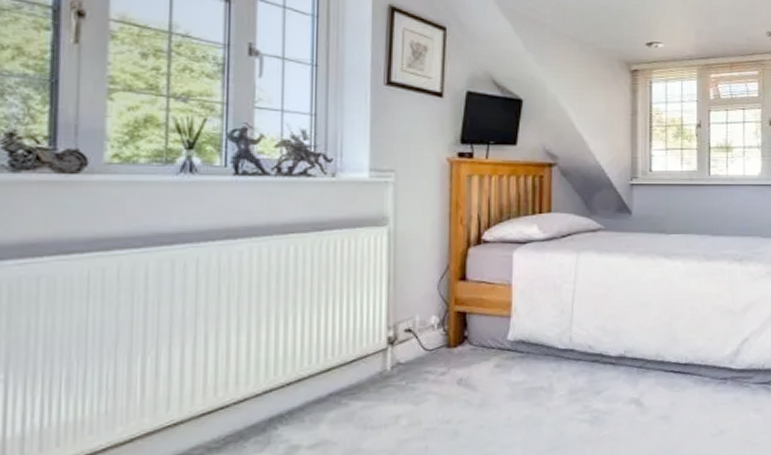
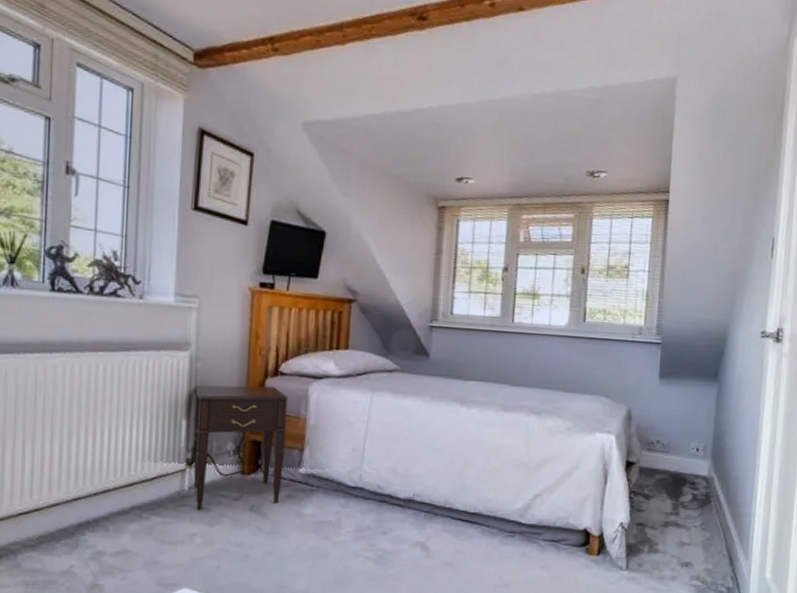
nightstand: none [394,256,493,390] -> present [193,385,289,510]

